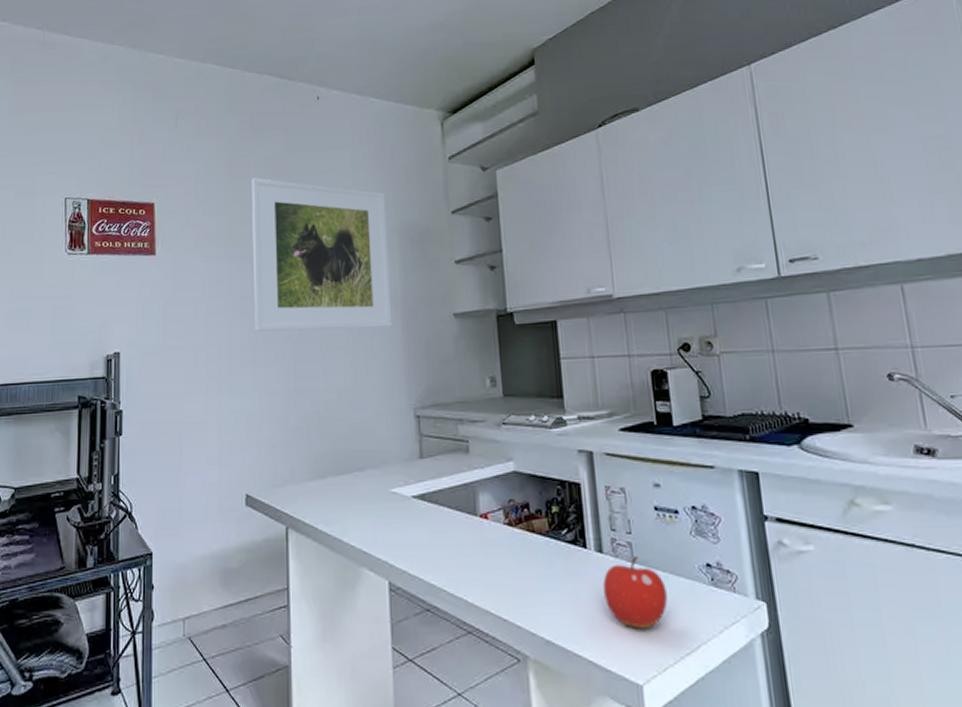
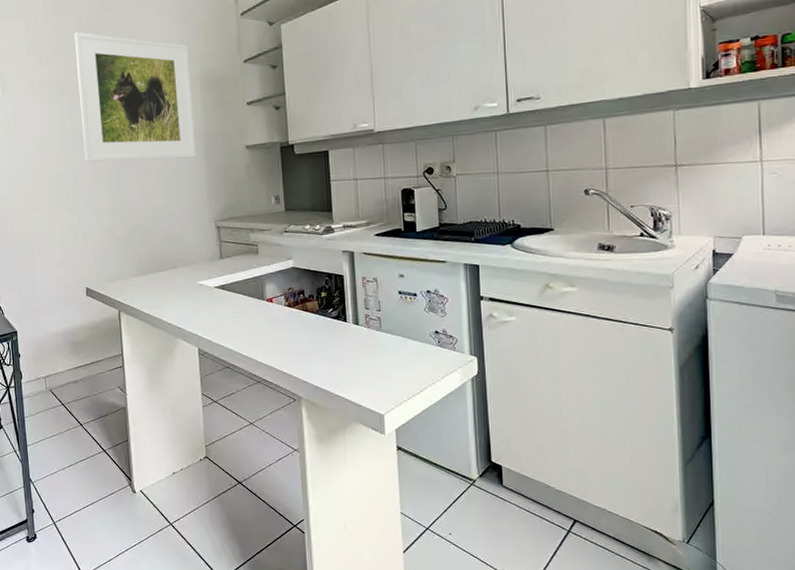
fruit: present [603,555,668,629] -> none [358,326,405,377]

